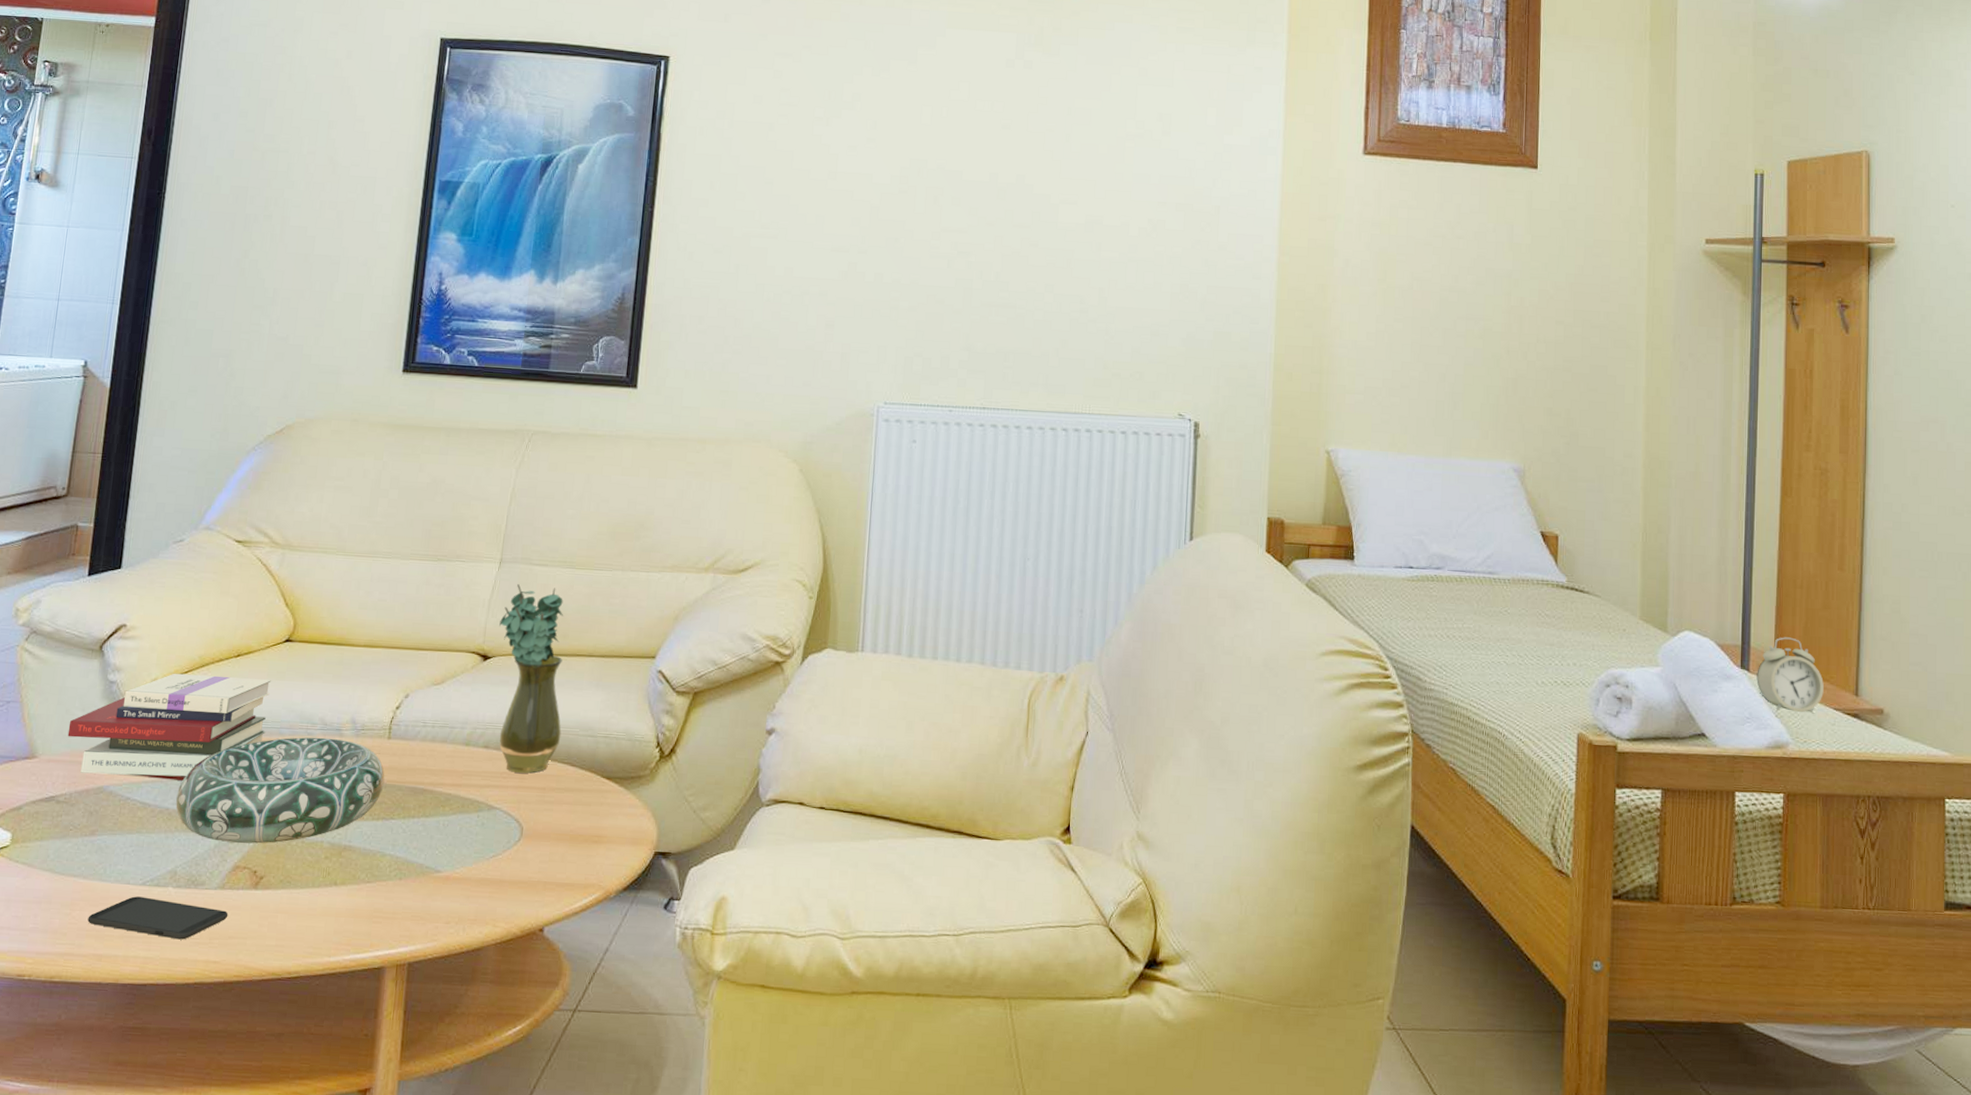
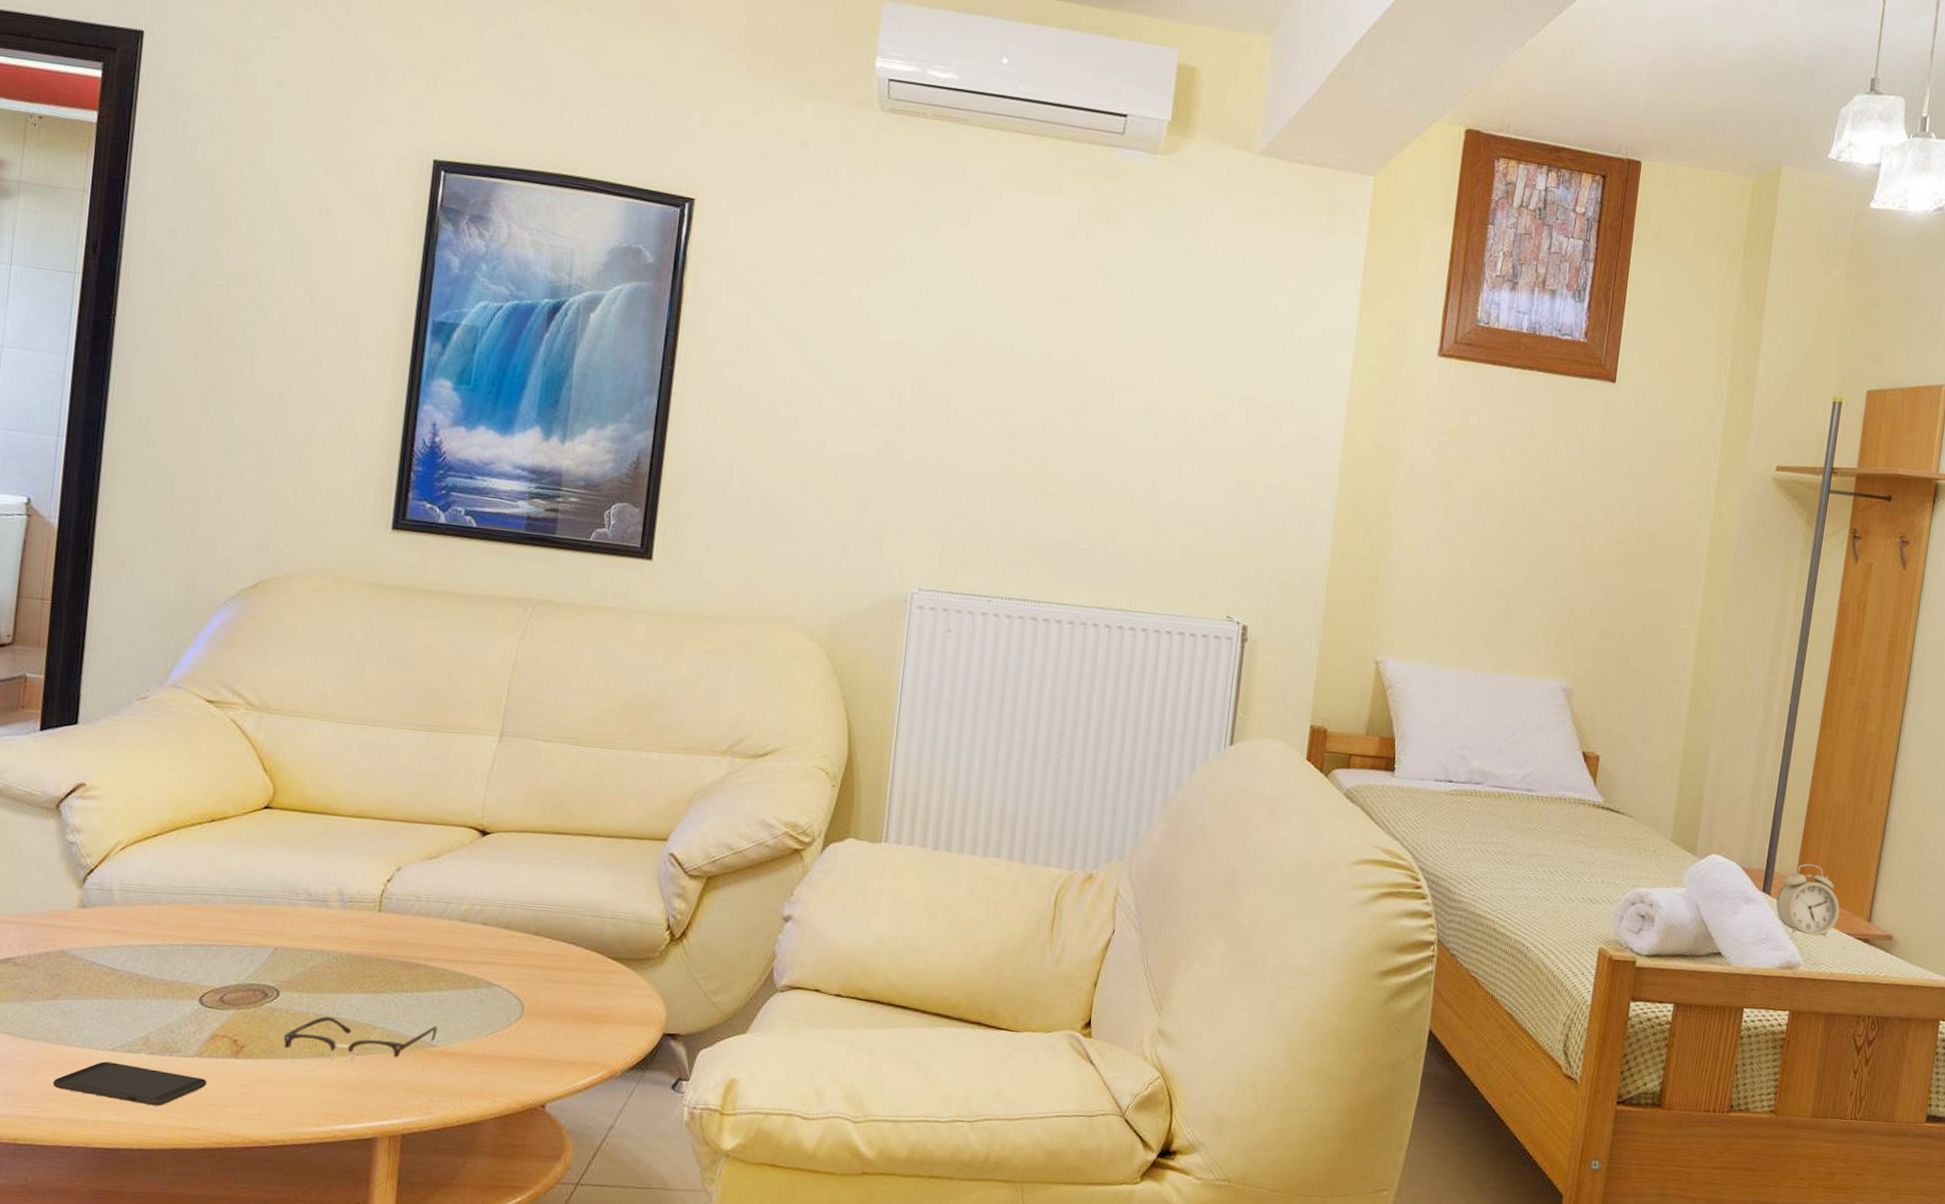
books: present [67,673,271,781] -> none [23,836,249,947]
decorative bowl: present [175,737,385,844] -> none [146,907,376,1013]
eyeglasses: none [299,845,442,905] -> present [283,1017,438,1078]
vase: present [499,584,563,773] -> none [499,759,569,952]

